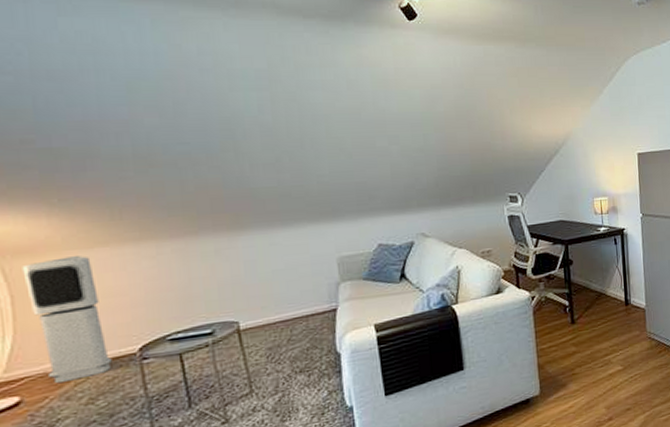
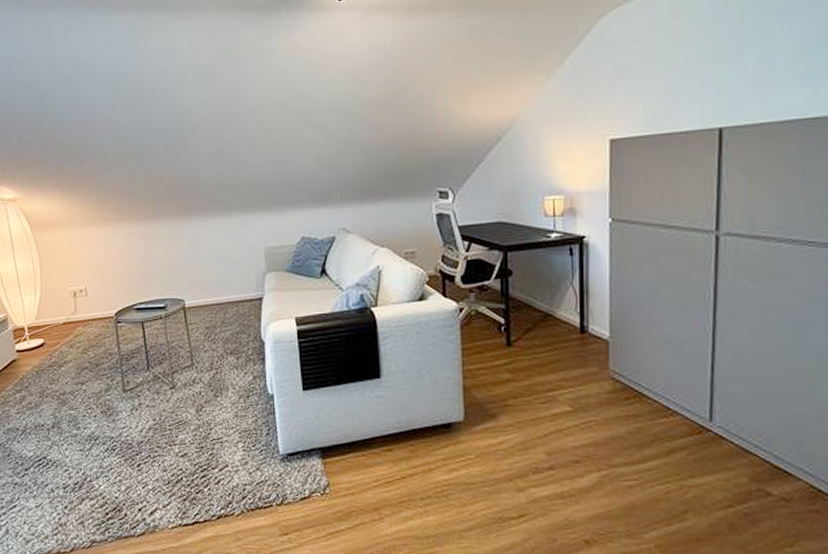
air purifier: present [22,256,112,384] -> none [46,232,98,334]

